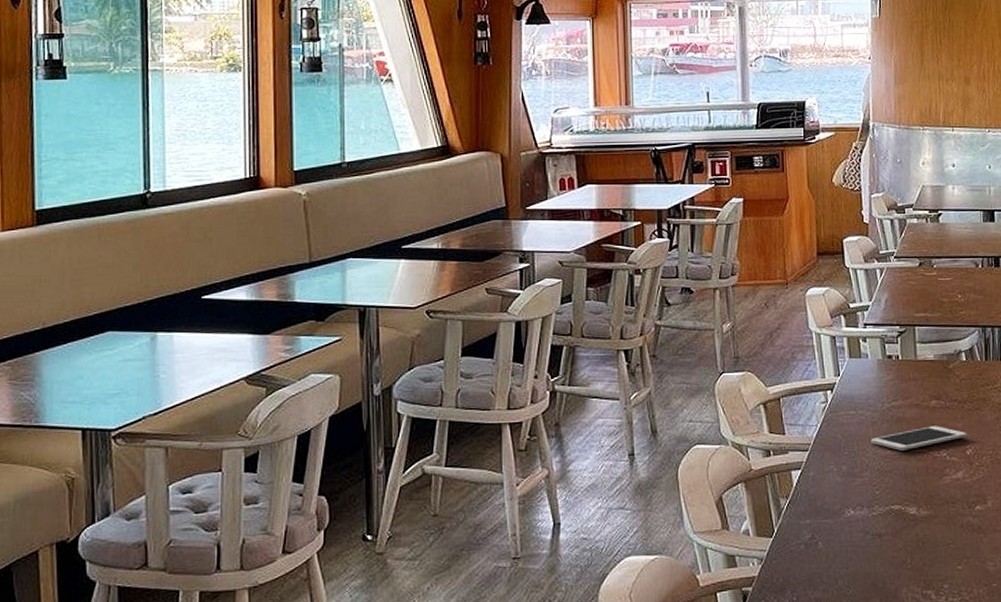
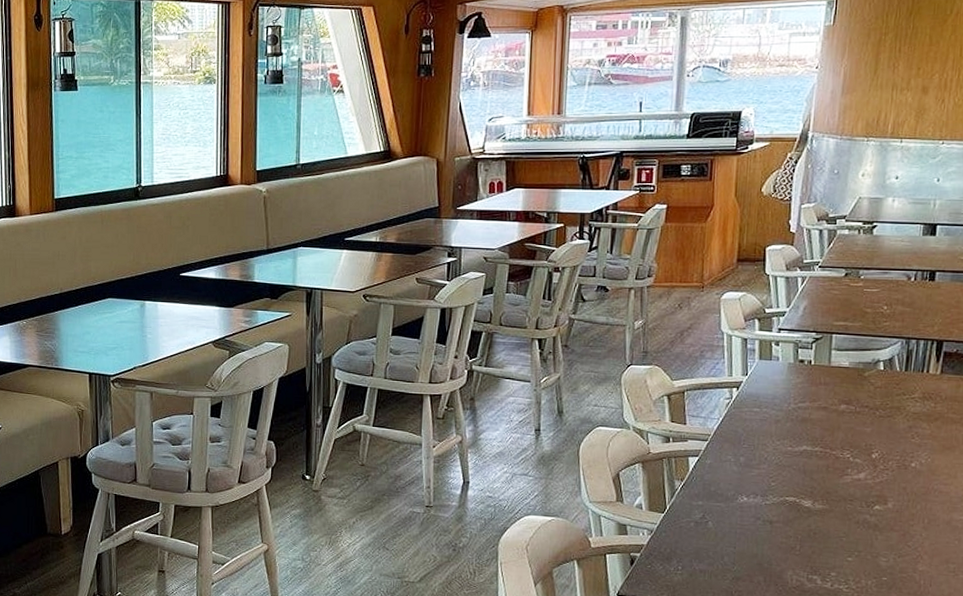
cell phone: present [870,426,967,451] -> none [772,428,875,449]

